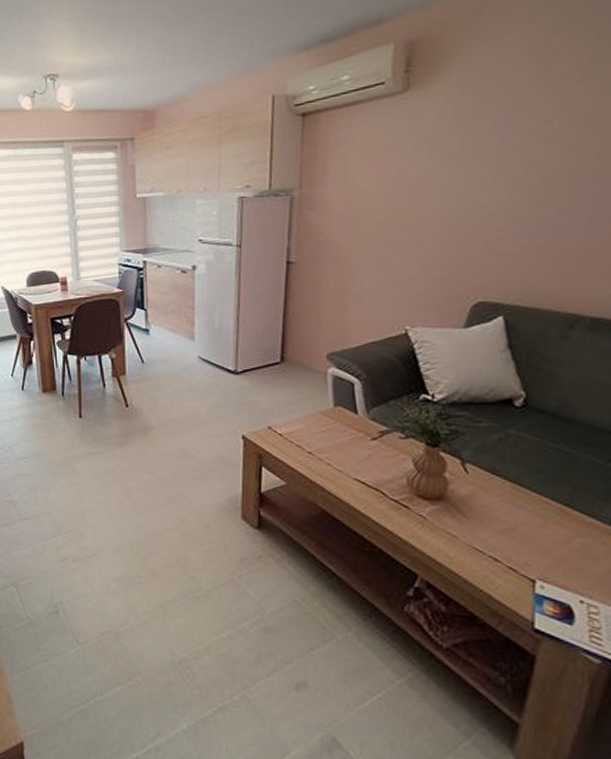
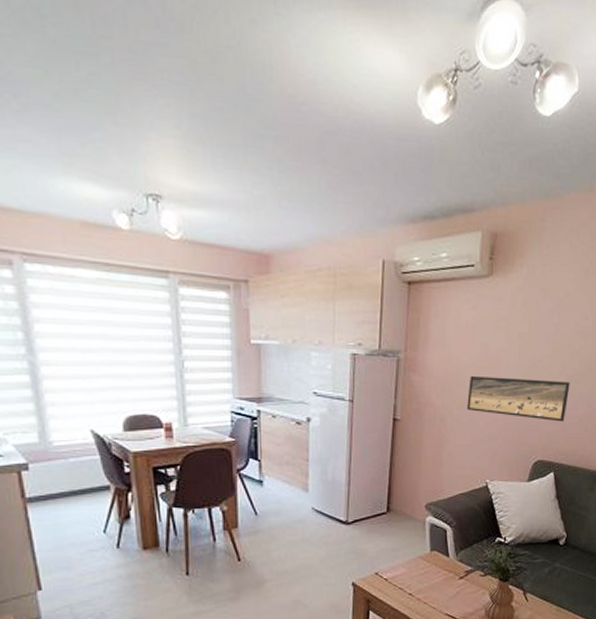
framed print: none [378,203,526,254] -> present [467,375,570,422]

